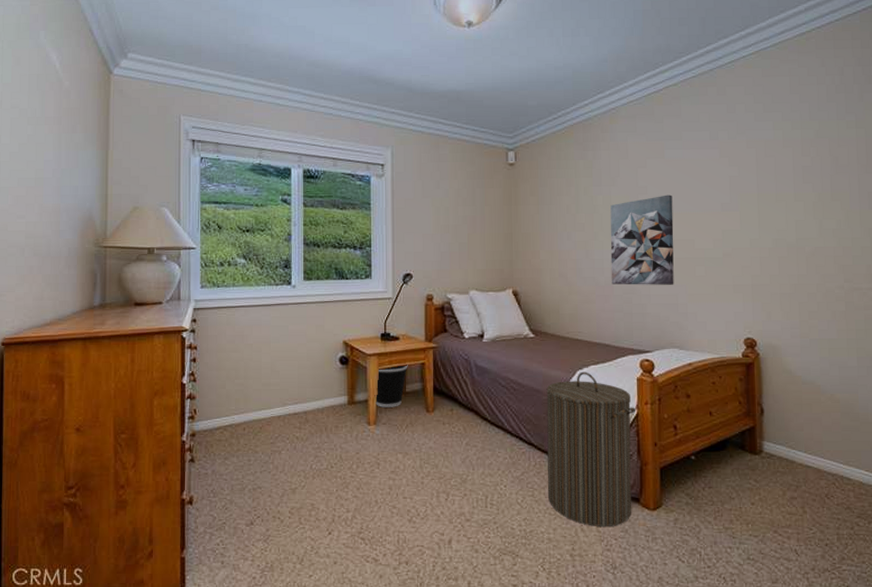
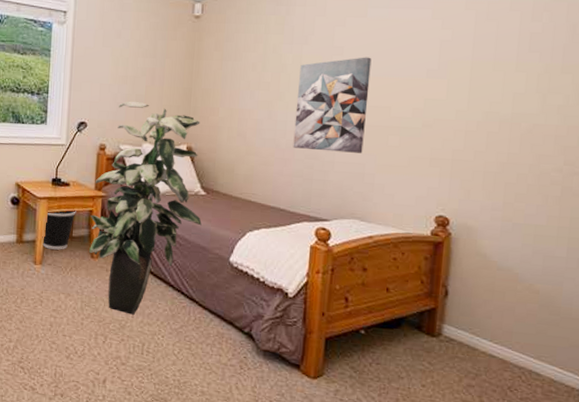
indoor plant: none [423,249,533,467] -> present [89,101,202,315]
laundry hamper: present [546,372,635,527] -> none [204,234,305,389]

